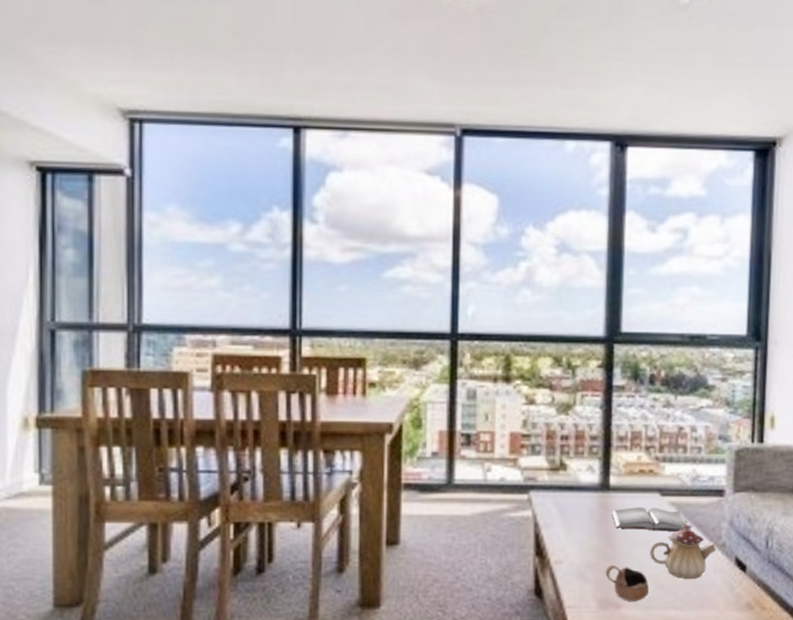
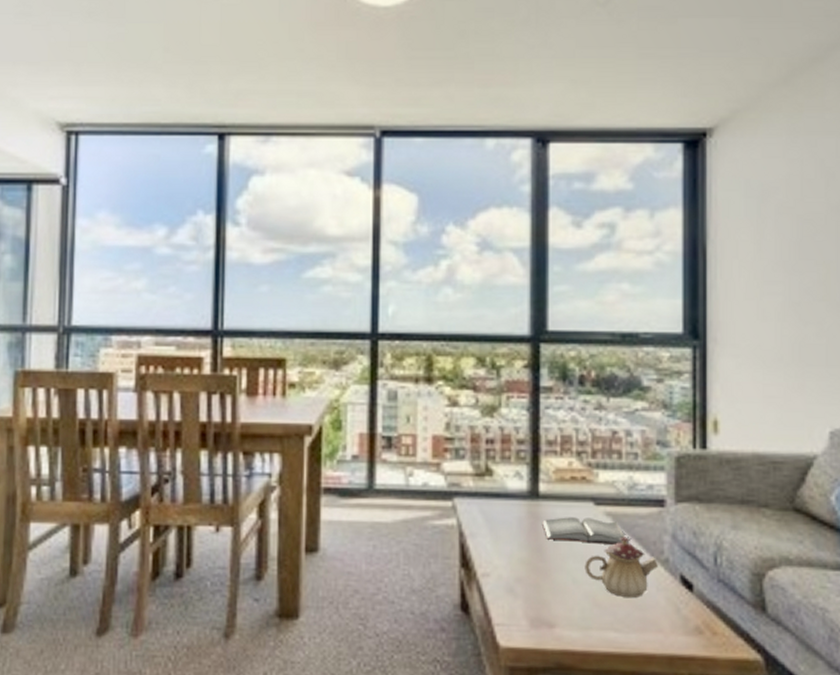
cup: present [605,564,650,602] -> none [536,579,586,621]

